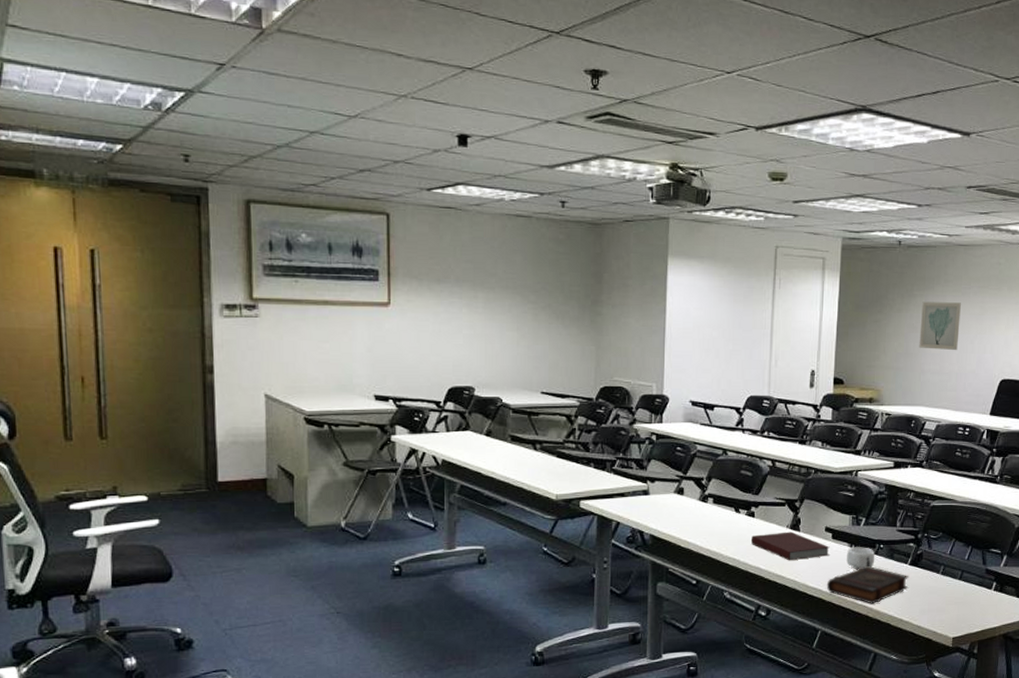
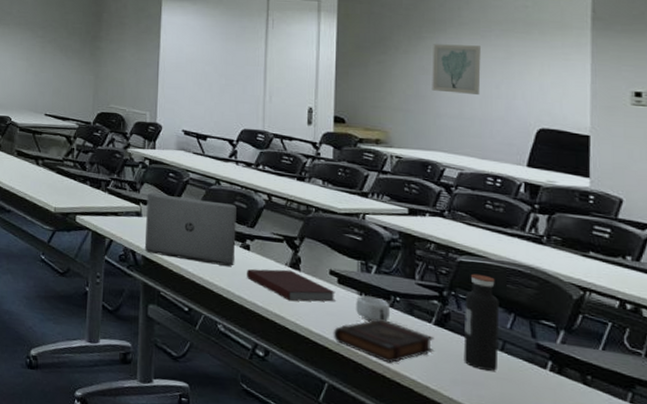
laptop: none [652,470,742,535] -> present [144,193,237,266]
water bottle: none [931,515,961,598] -> present [463,273,500,371]

